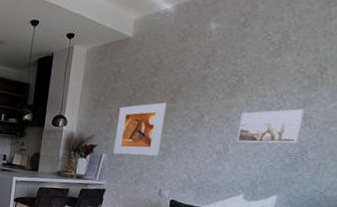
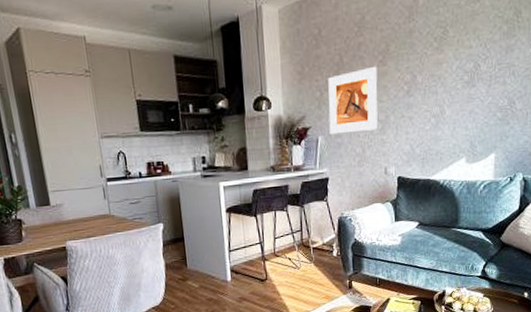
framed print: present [236,109,304,143] -> none [450,57,507,101]

